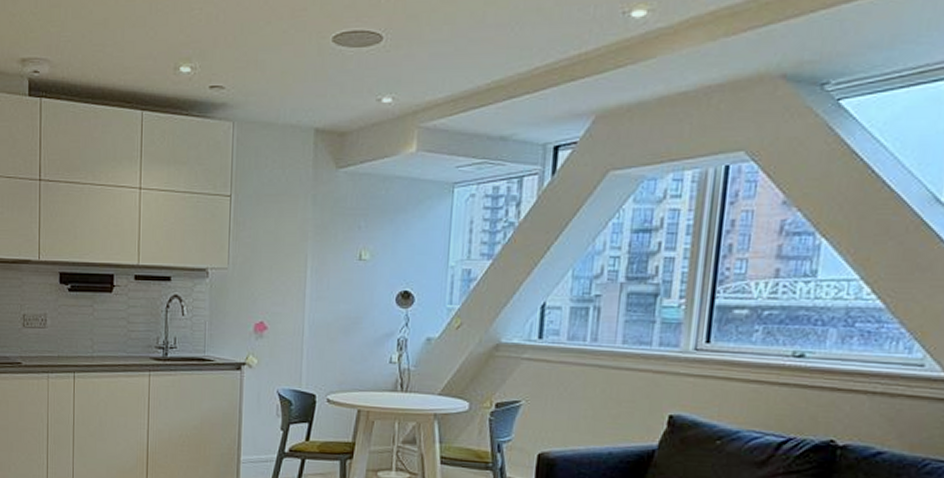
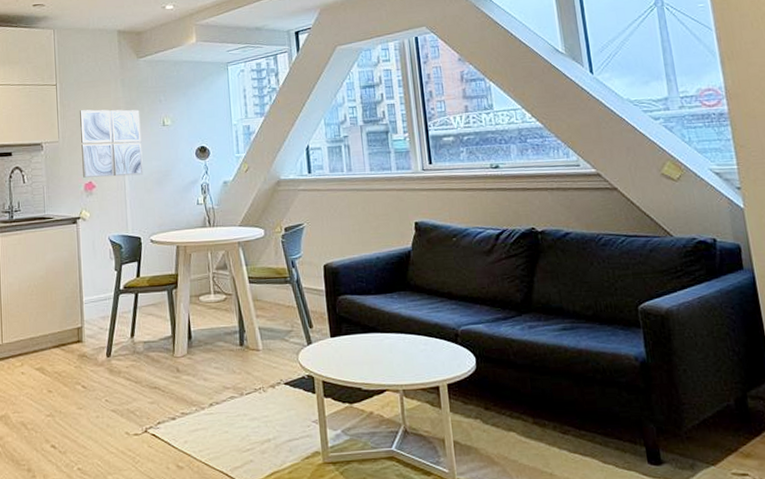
wall art: none [254,231,332,320] -> present [80,109,144,178]

